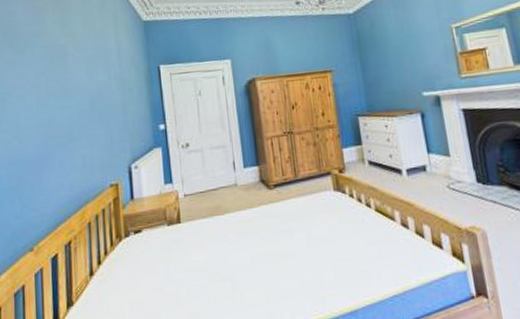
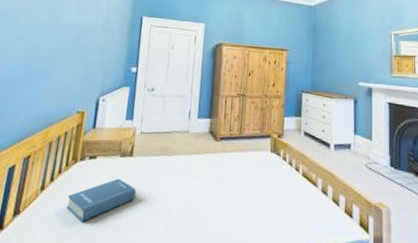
hardback book: none [120,249,193,304] -> present [66,178,136,223]

